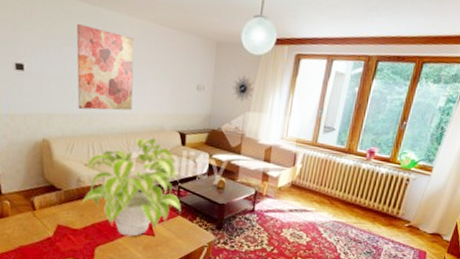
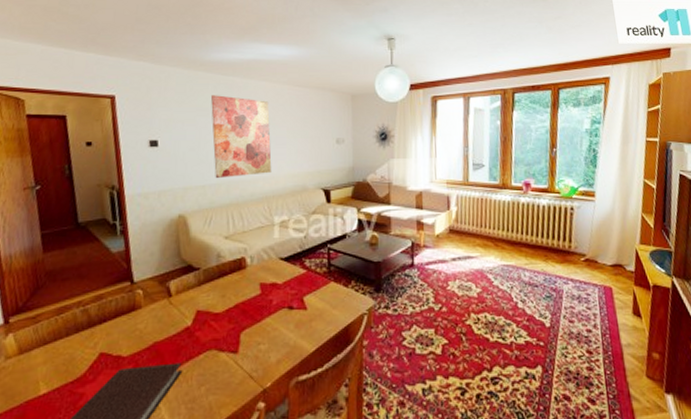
plant: present [81,138,182,237] -> none [222,199,334,314]

